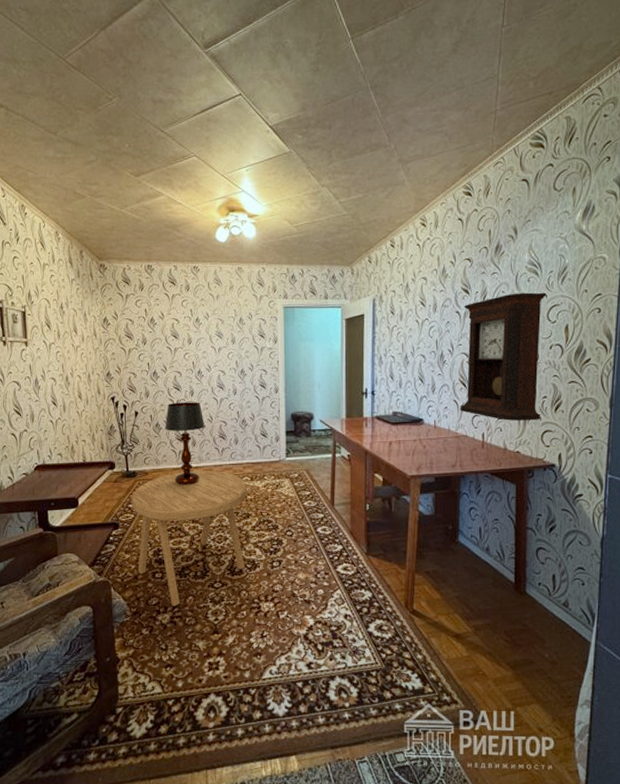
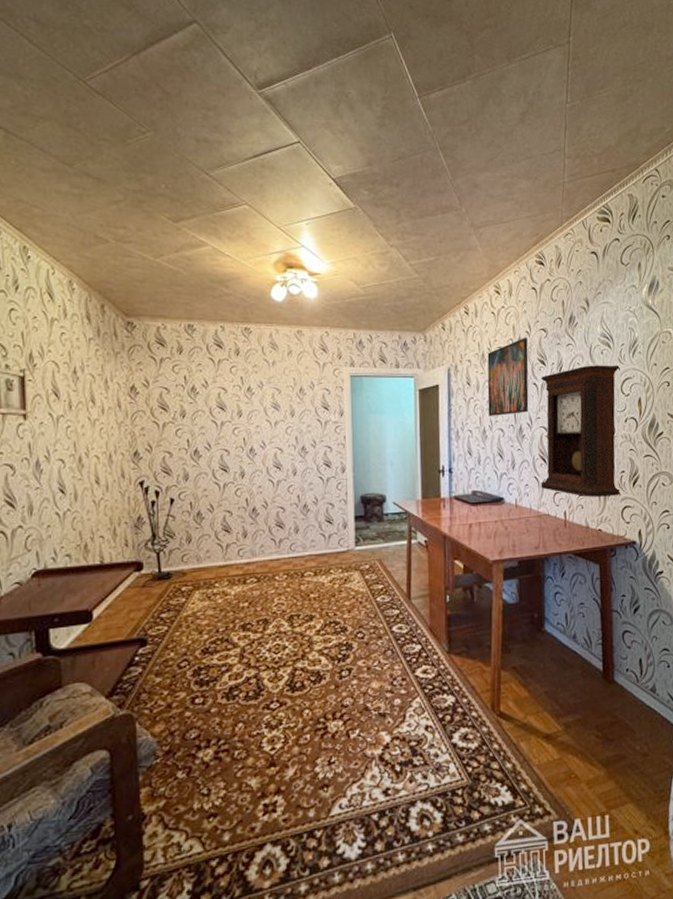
side table: present [131,470,247,606] -> none [164,566,309,738]
table lamp: present [165,402,205,485] -> none [208,485,258,586]
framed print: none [410,268,452,343] -> present [487,338,529,416]

